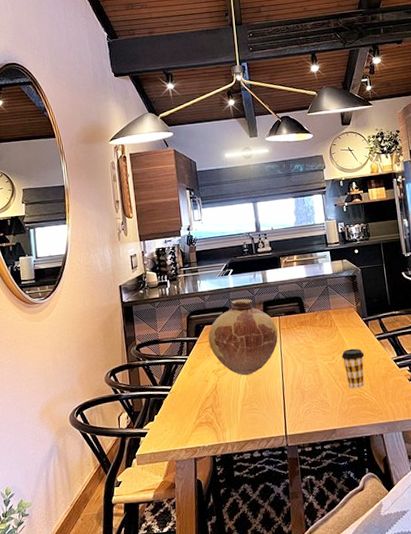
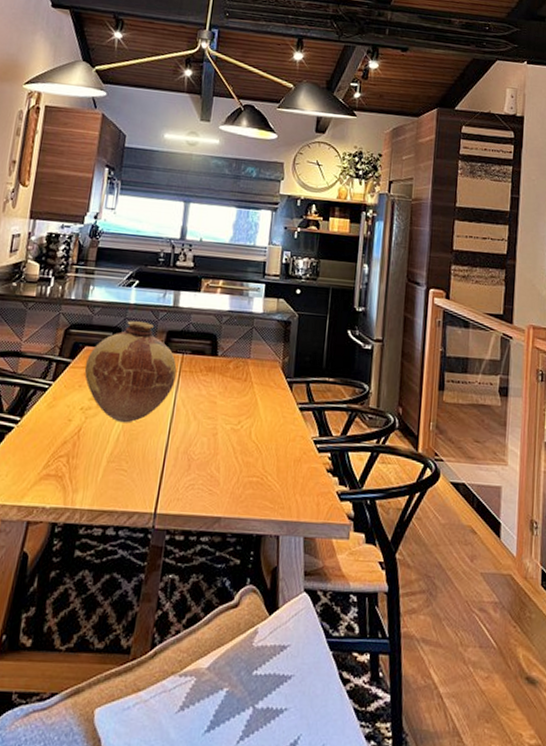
coffee cup: present [341,348,365,389] -> none [249,414,279,469]

